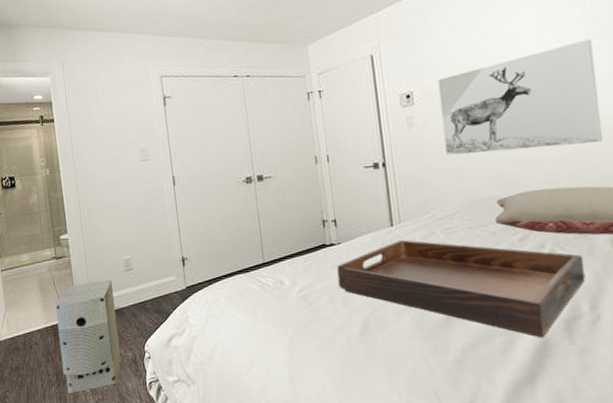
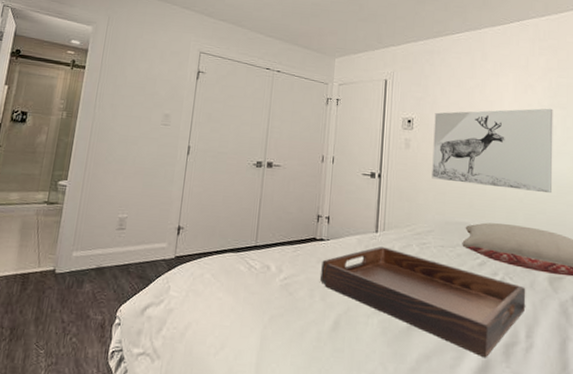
air purifier: present [55,279,122,393] -> none [18,234,101,353]

